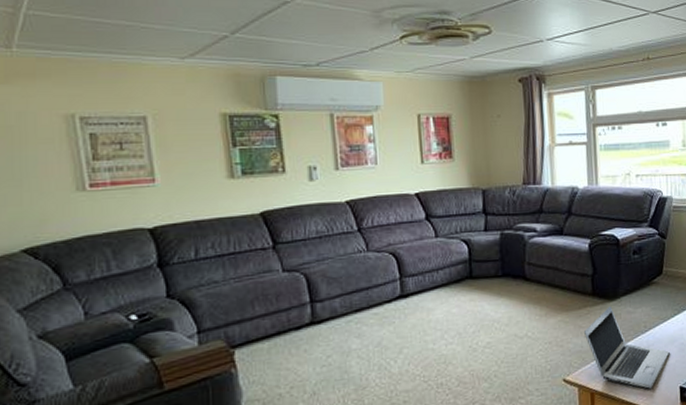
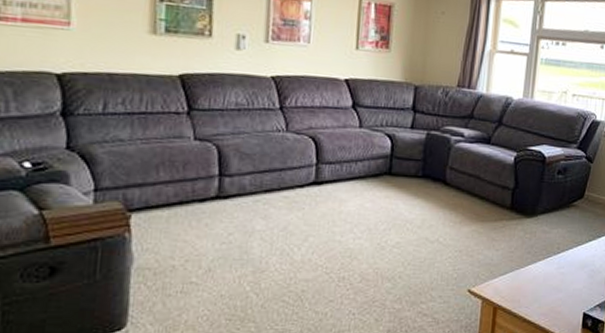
laptop: present [583,306,670,389] -> none [495,223,579,311]

